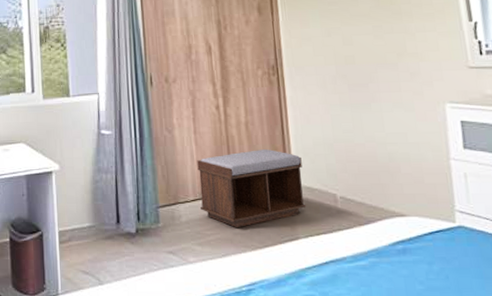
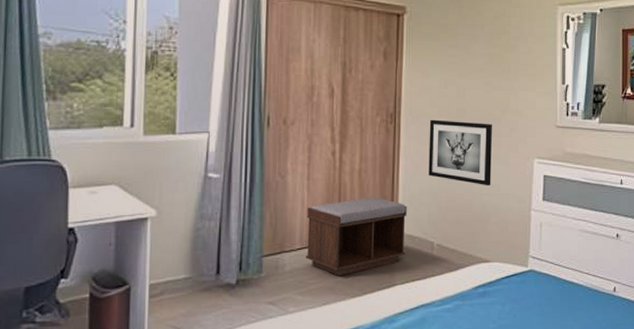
wall art: none [315,68,396,135] -> present [428,119,492,186]

